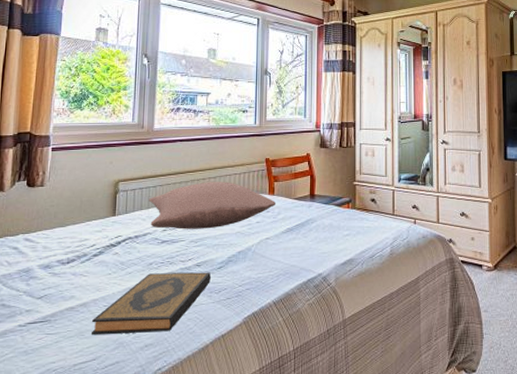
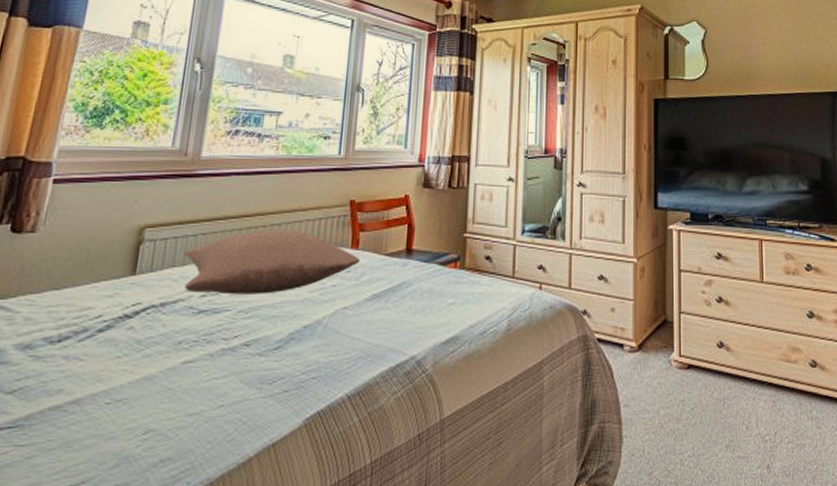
hardback book: present [90,272,211,334] -> none [81,354,264,445]

